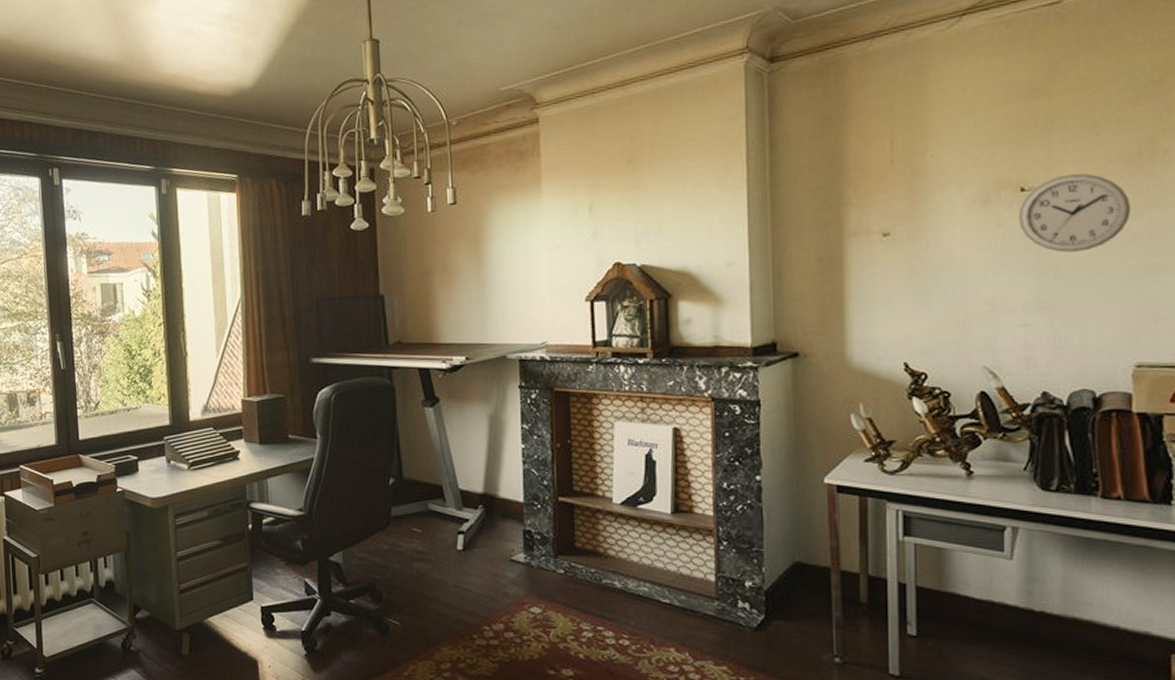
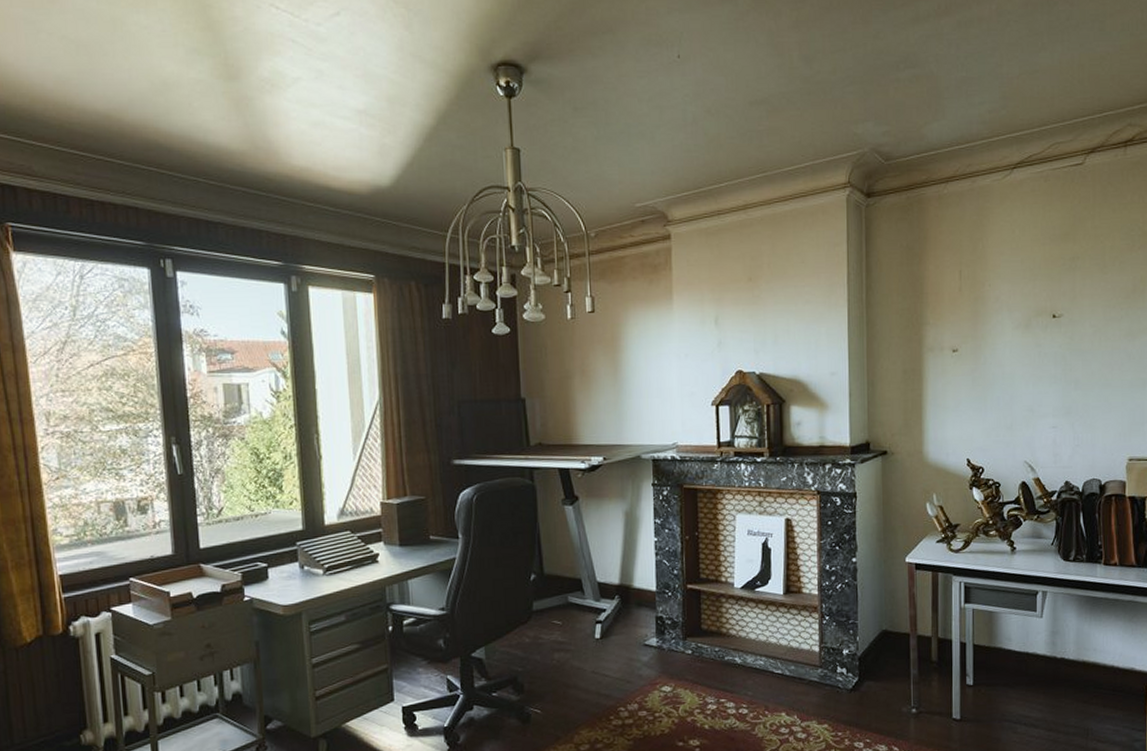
wall clock: present [1018,173,1132,252] -> none [1050,305,1128,368]

